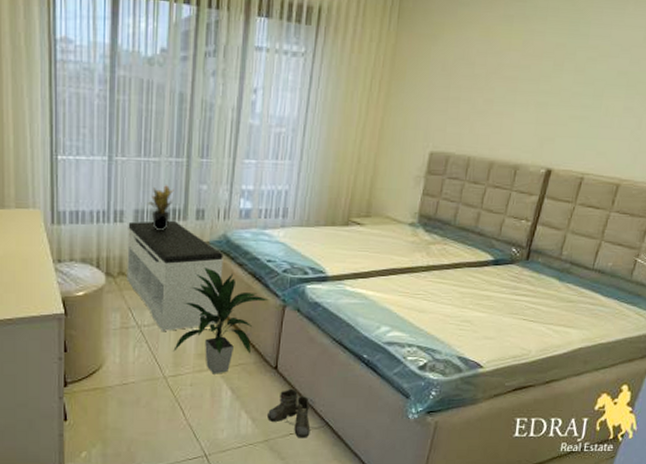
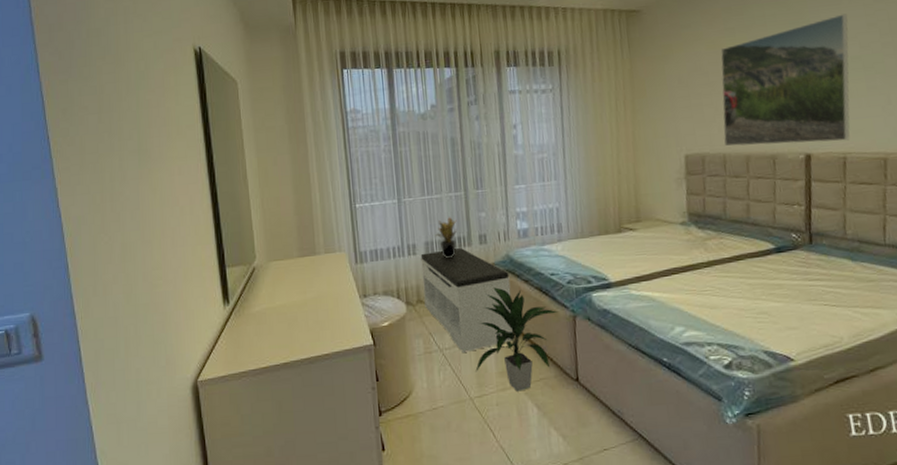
boots: present [267,388,316,439] -> none [577,400,630,454]
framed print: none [471,21,628,161] -> present [720,14,850,147]

